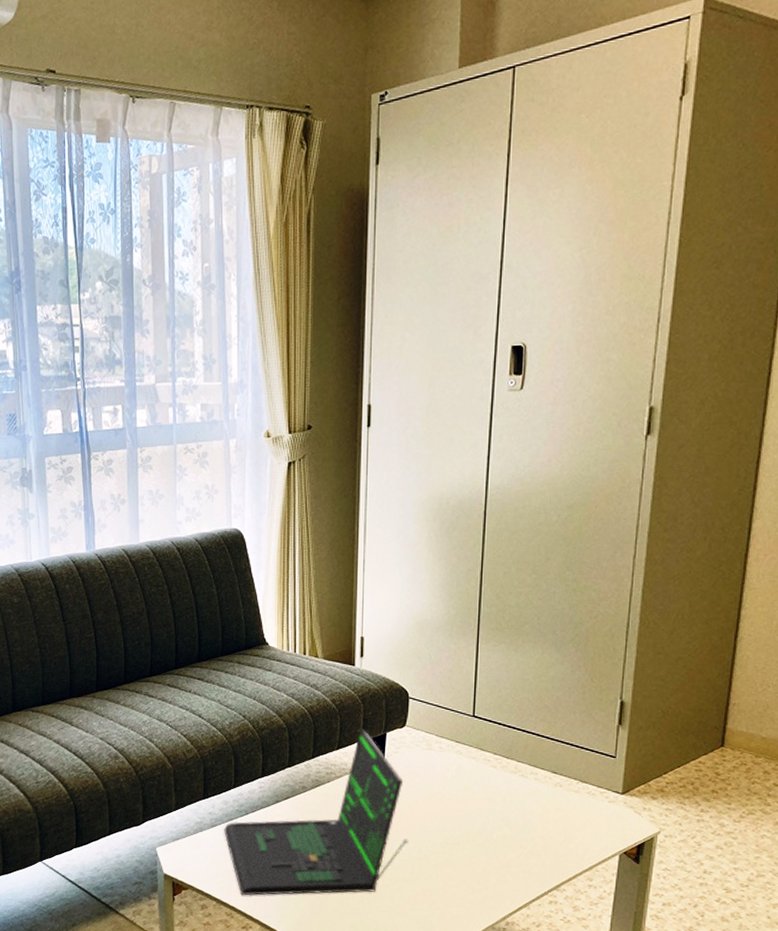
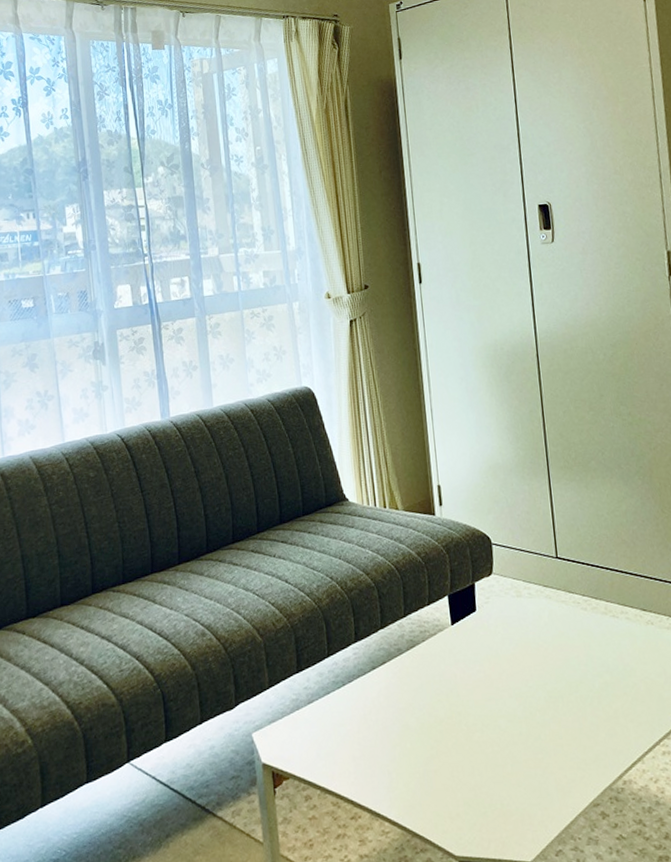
laptop: present [224,727,409,896] -> none [321,579,512,780]

